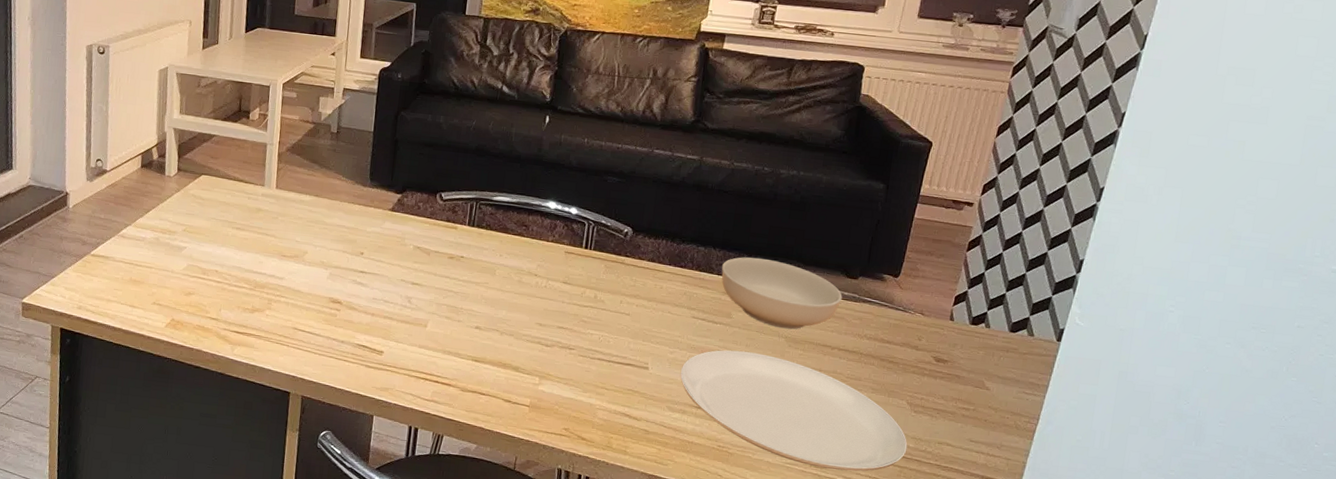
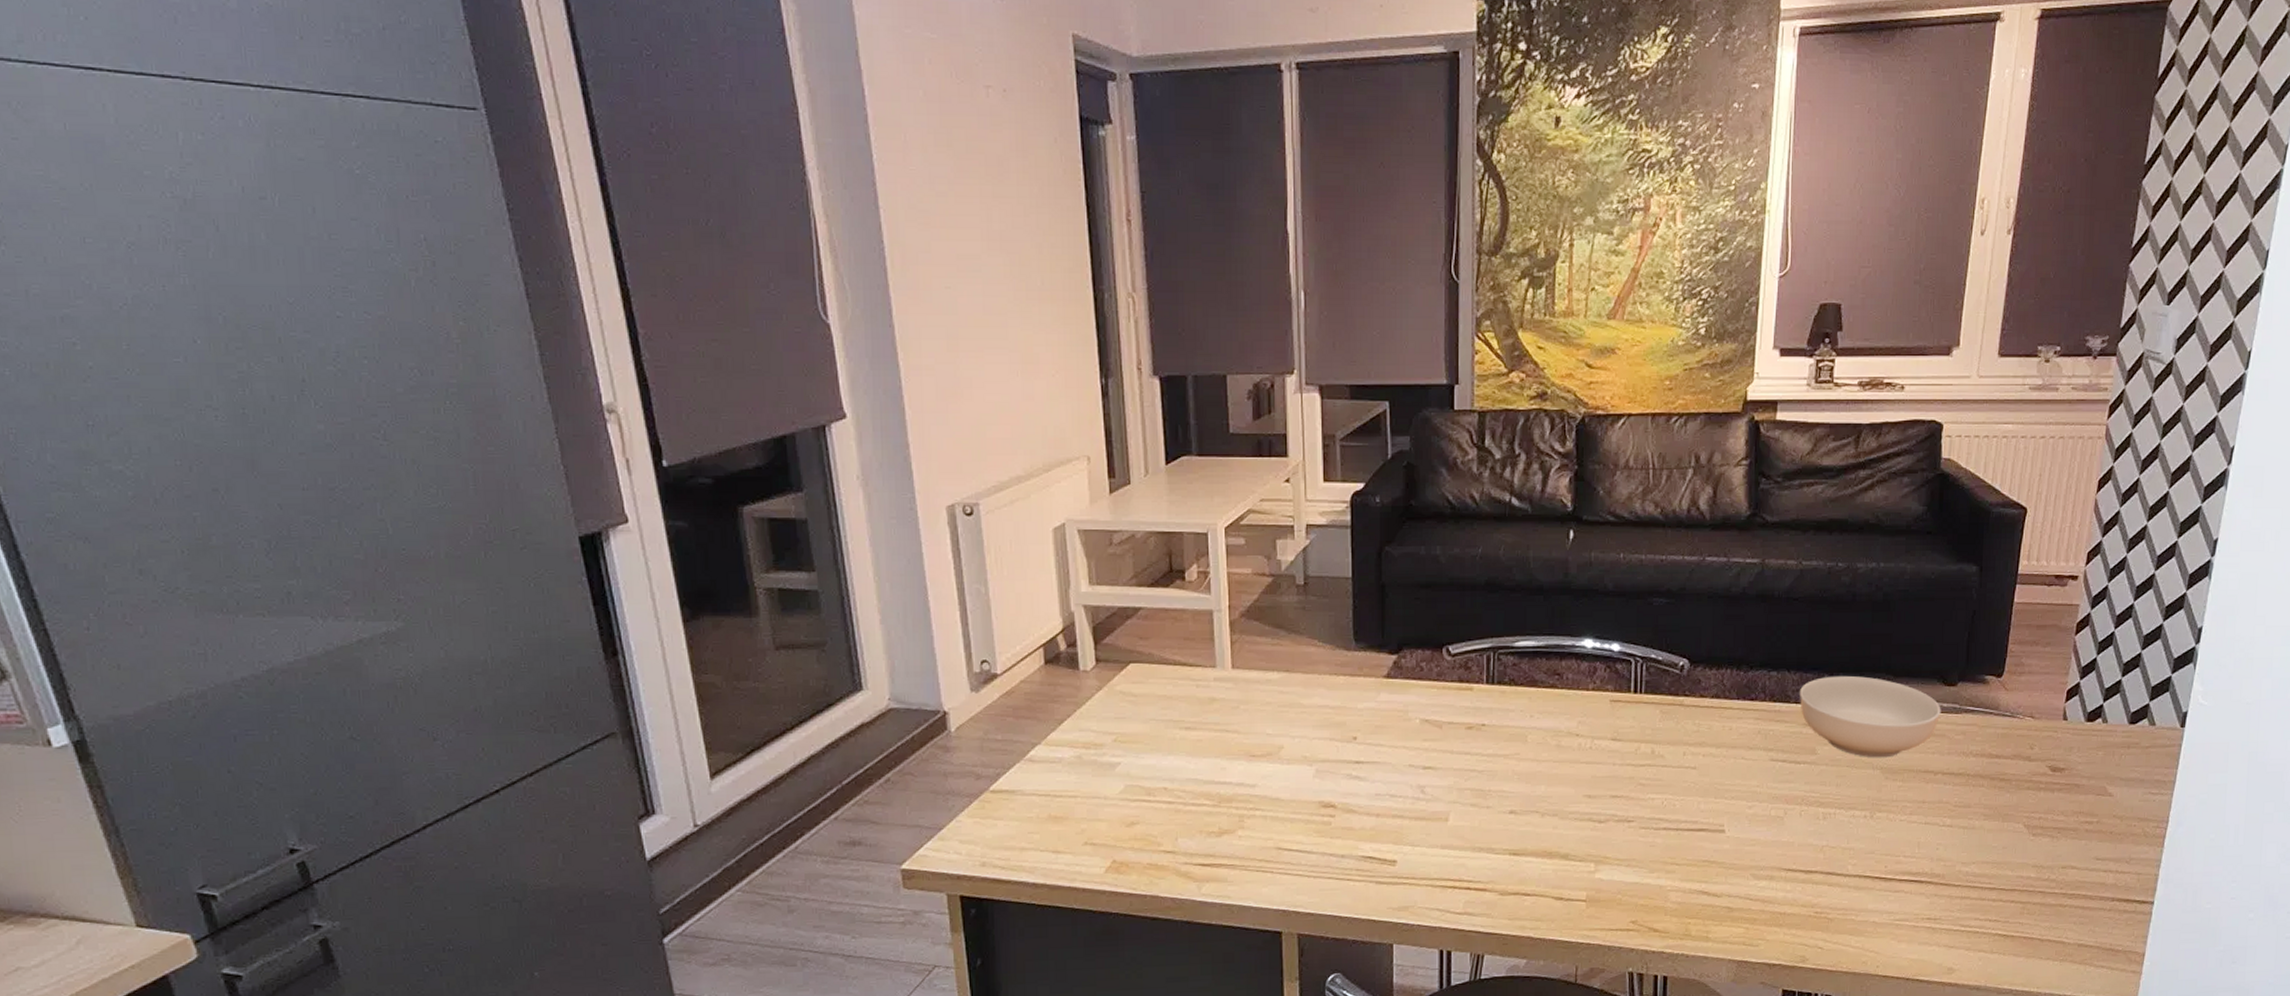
plate: present [680,350,908,472] -> none [1762,792,2029,919]

